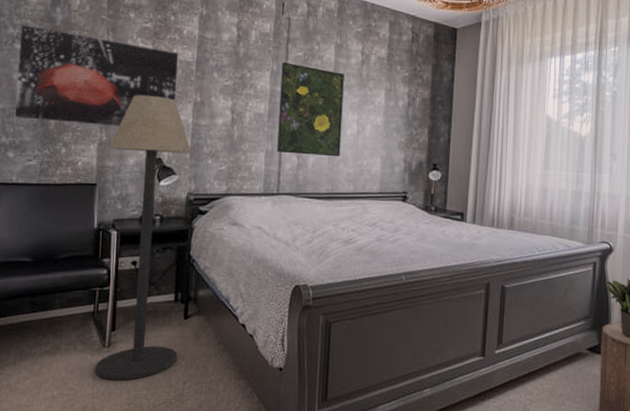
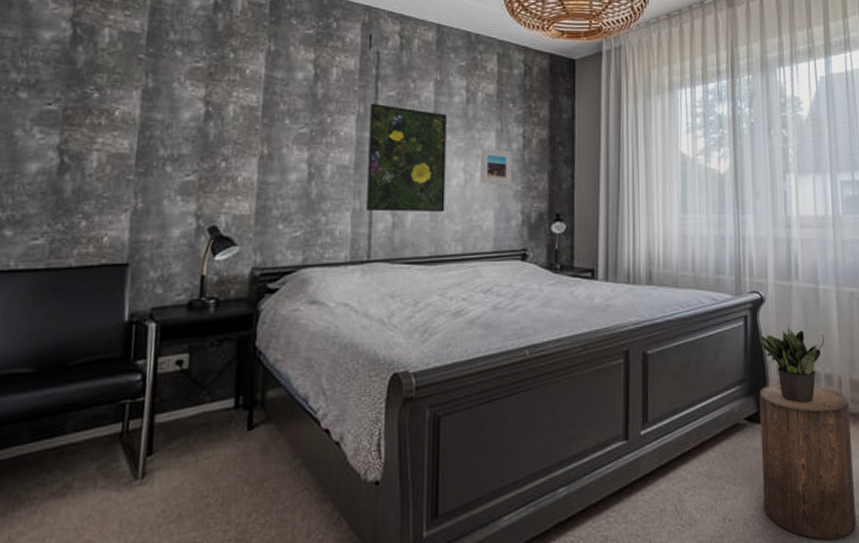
wall art: present [14,25,179,126] -> none [15,68,240,189]
floor lamp: present [94,95,192,380] -> none [122,149,257,523]
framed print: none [371,104,399,137] -> present [480,148,512,185]

